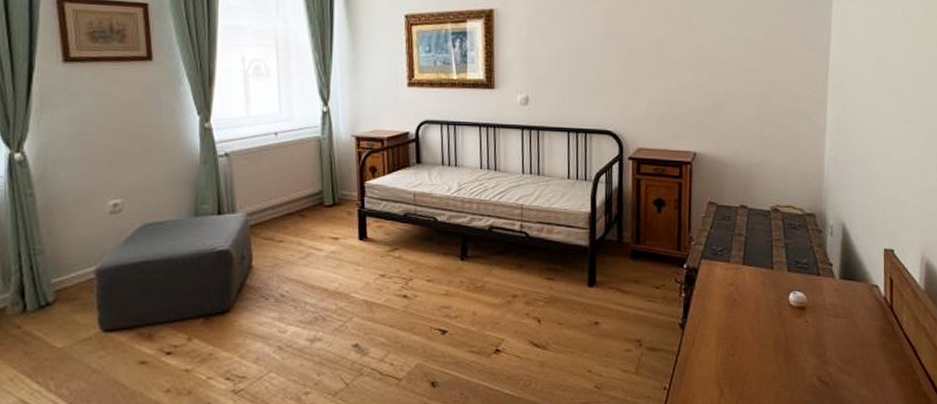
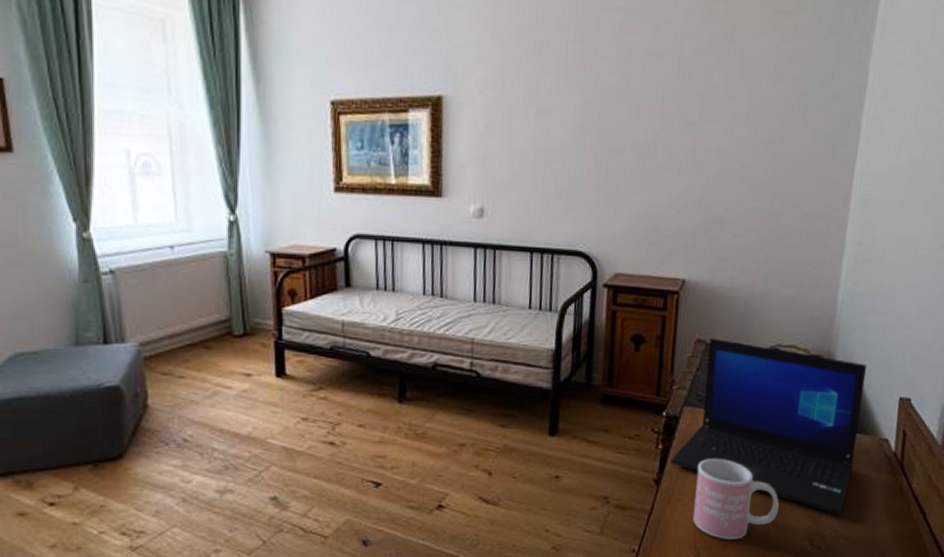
laptop: none [693,200,854,354] -> present [671,337,867,515]
mug: none [714,304,789,378] -> present [692,458,780,540]

